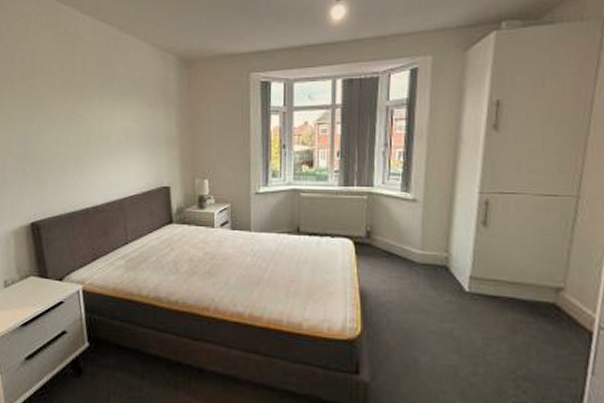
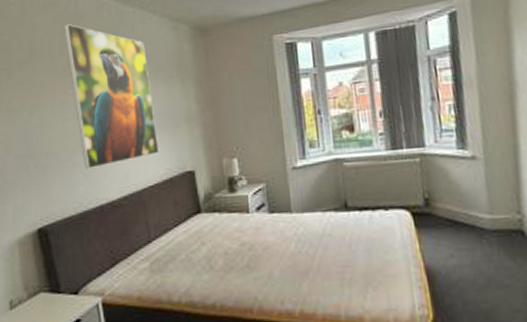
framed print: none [63,43,141,175] -> present [63,23,160,169]

